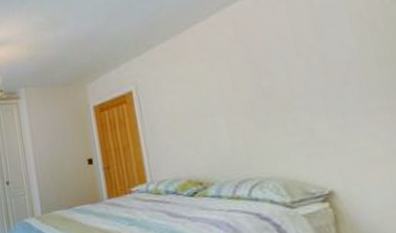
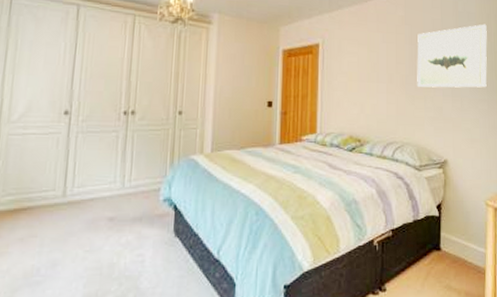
wall art: none [257,10,384,112] -> present [417,24,487,88]

